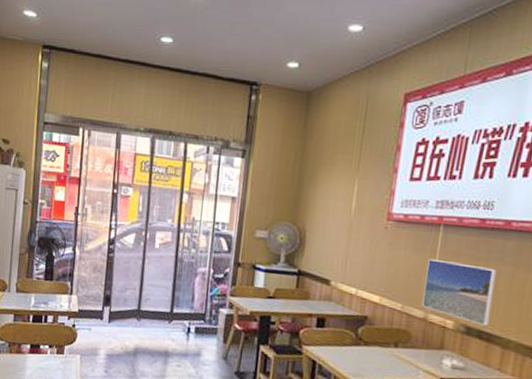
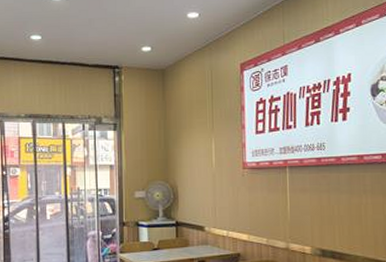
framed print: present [422,259,497,326] -> none [281,197,339,247]

